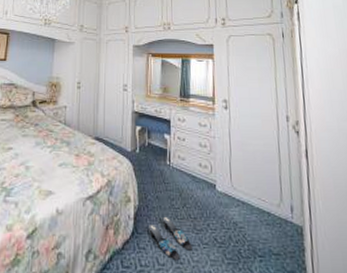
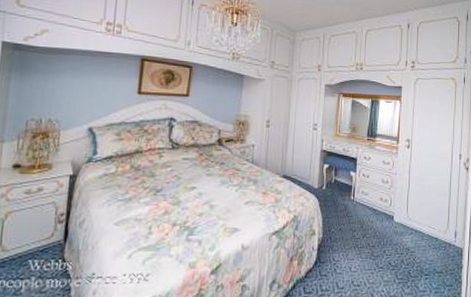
slippers: present [149,216,192,261] -> none [331,246,369,284]

